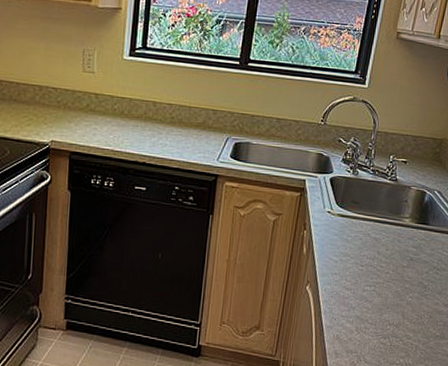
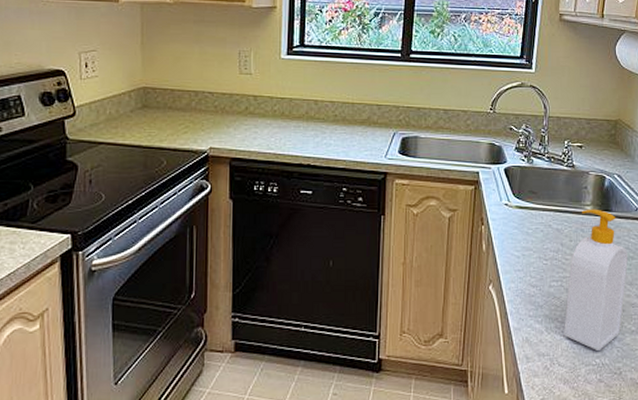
soap bottle: none [372,221,440,352] -> present [564,209,628,352]

